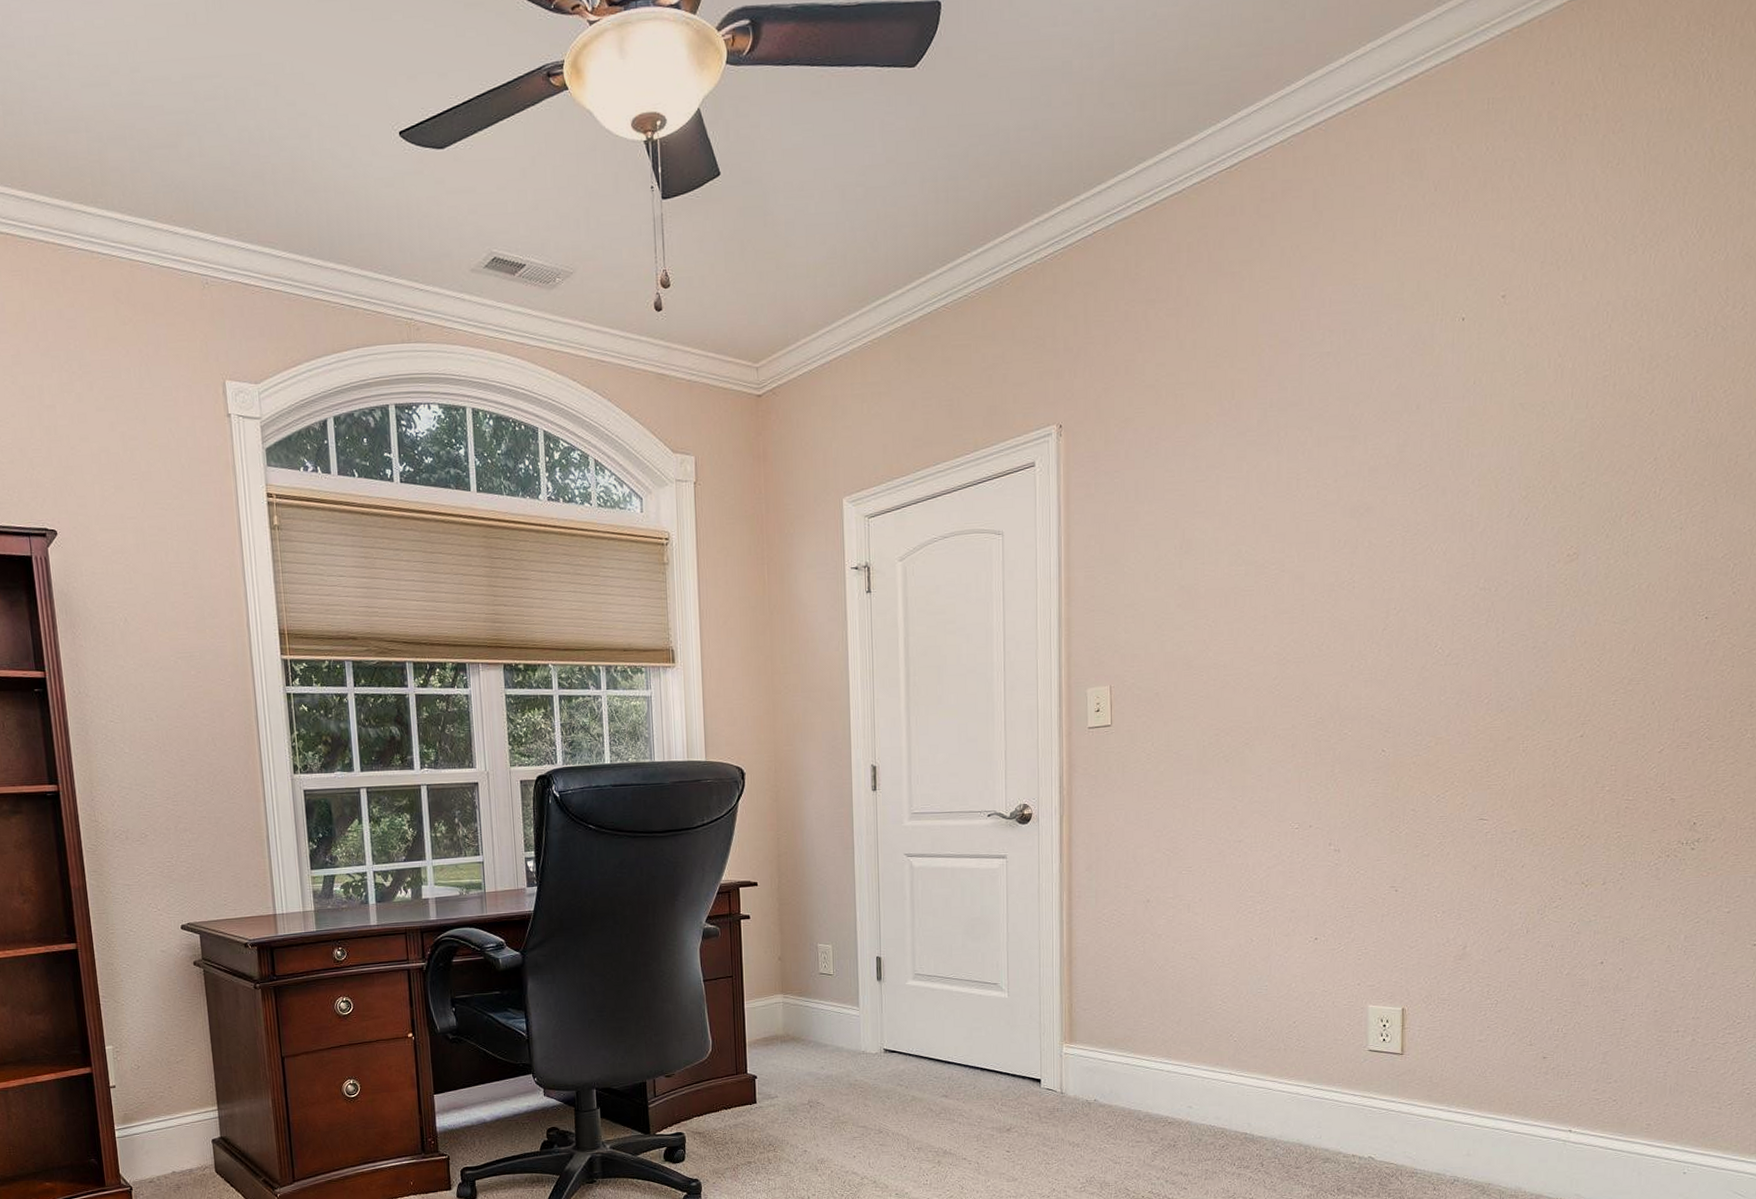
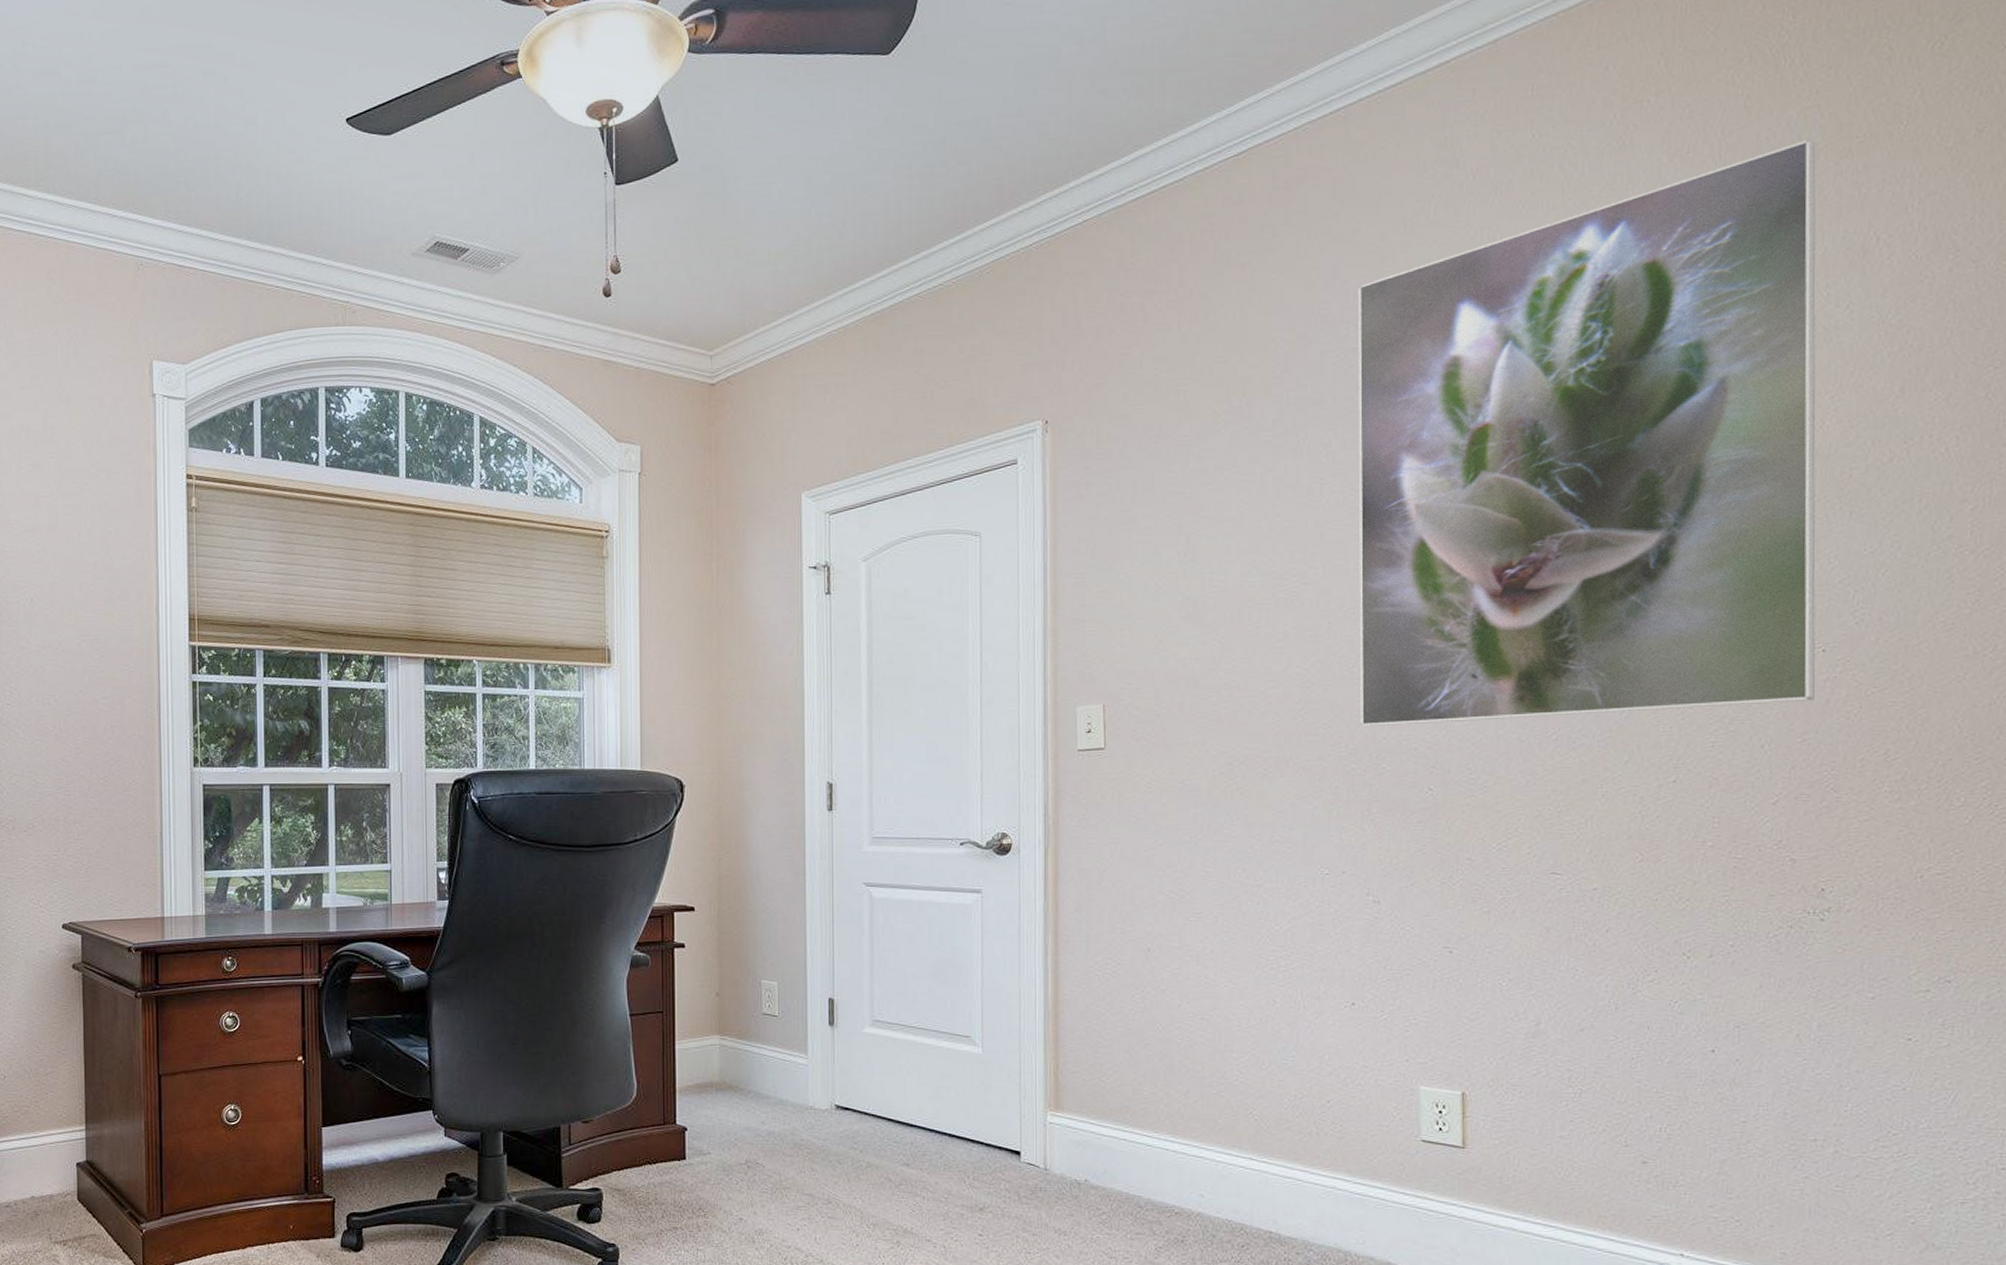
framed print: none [1327,151,1724,697] -> present [1358,138,1816,726]

